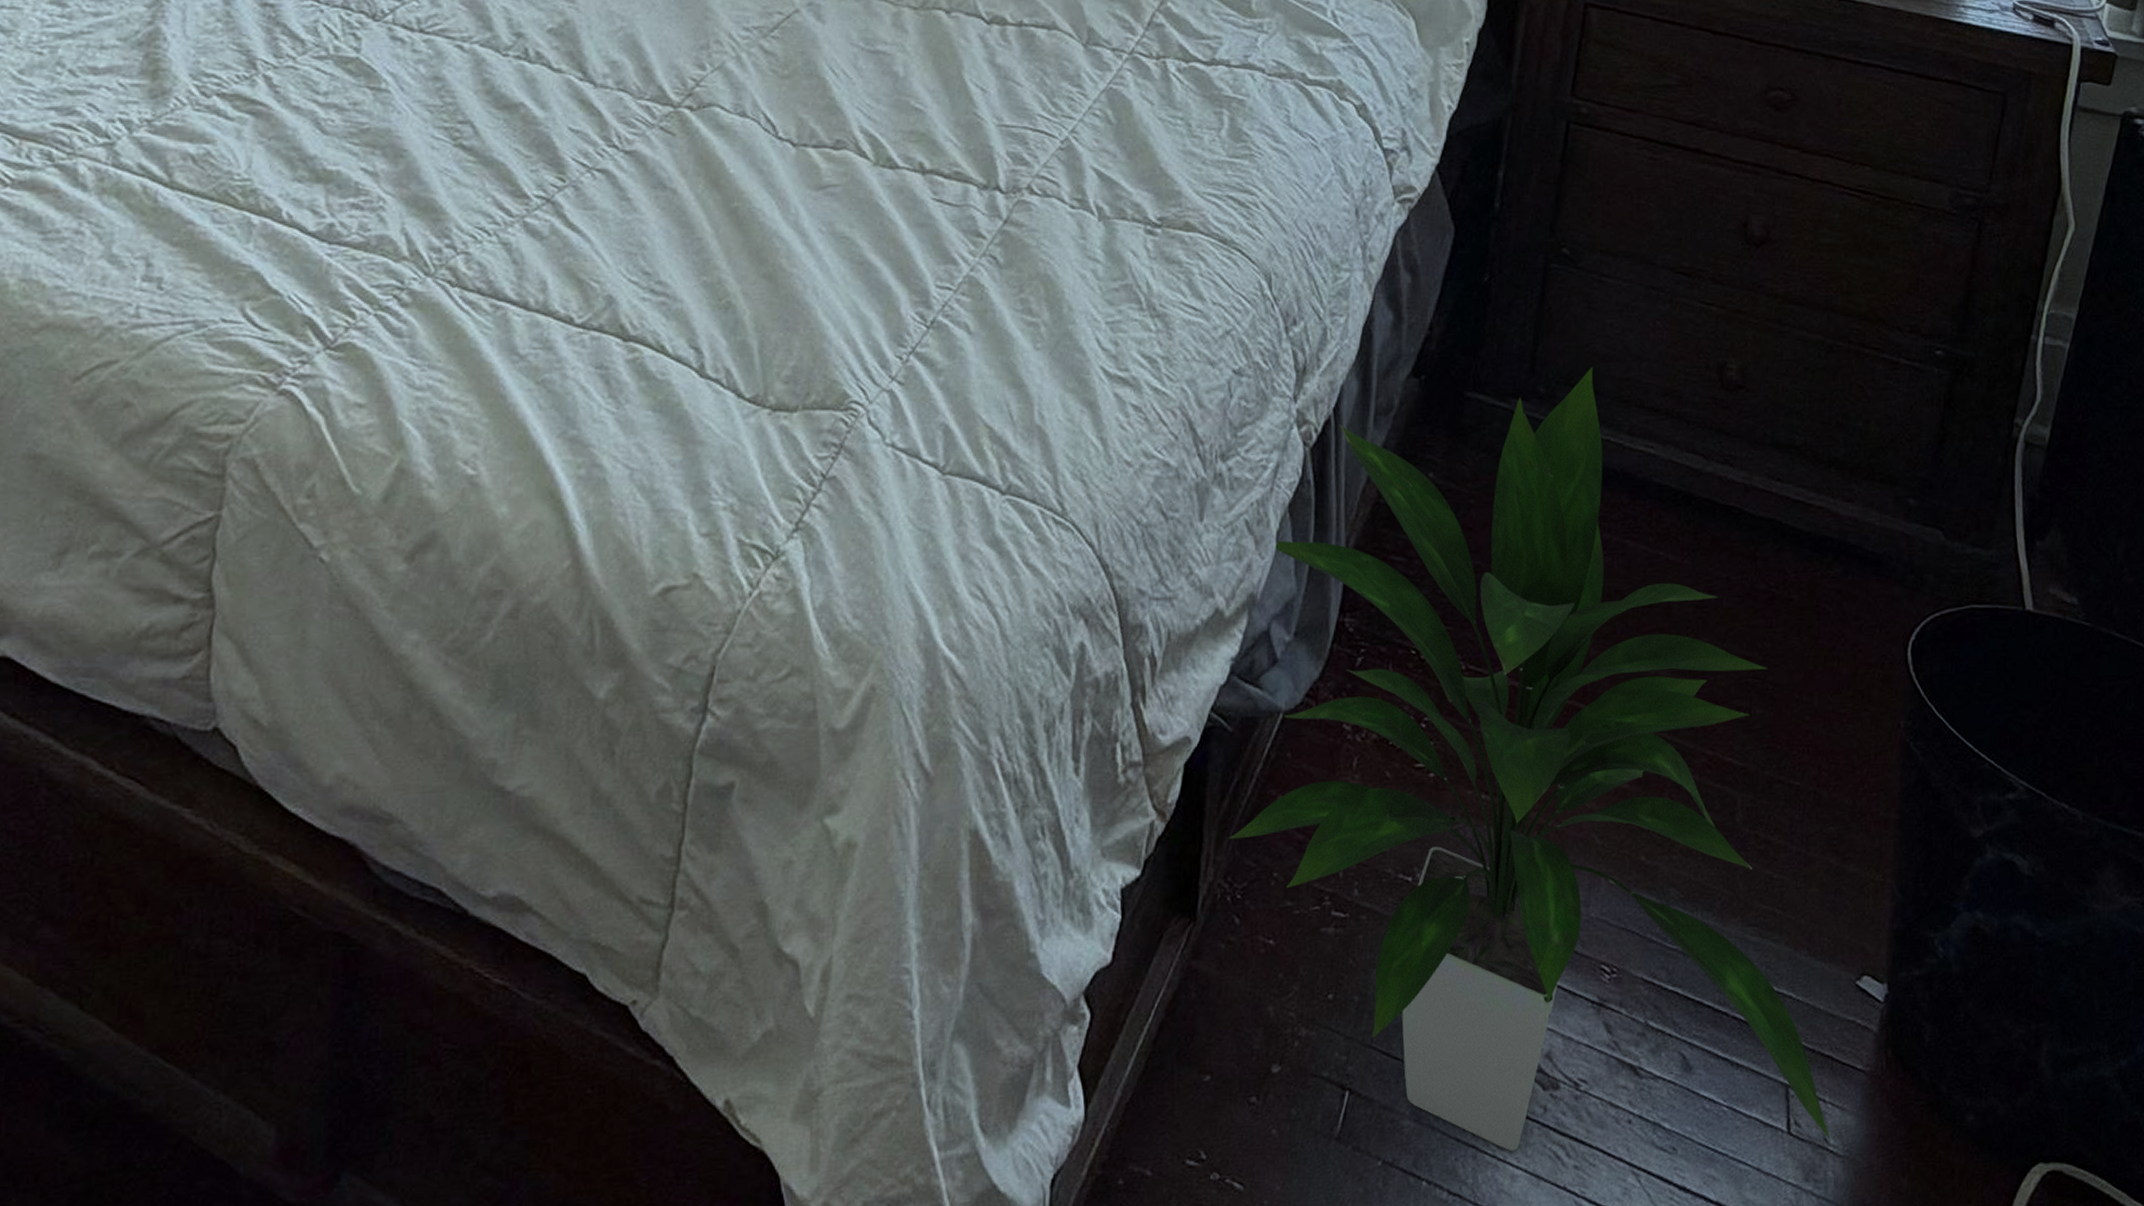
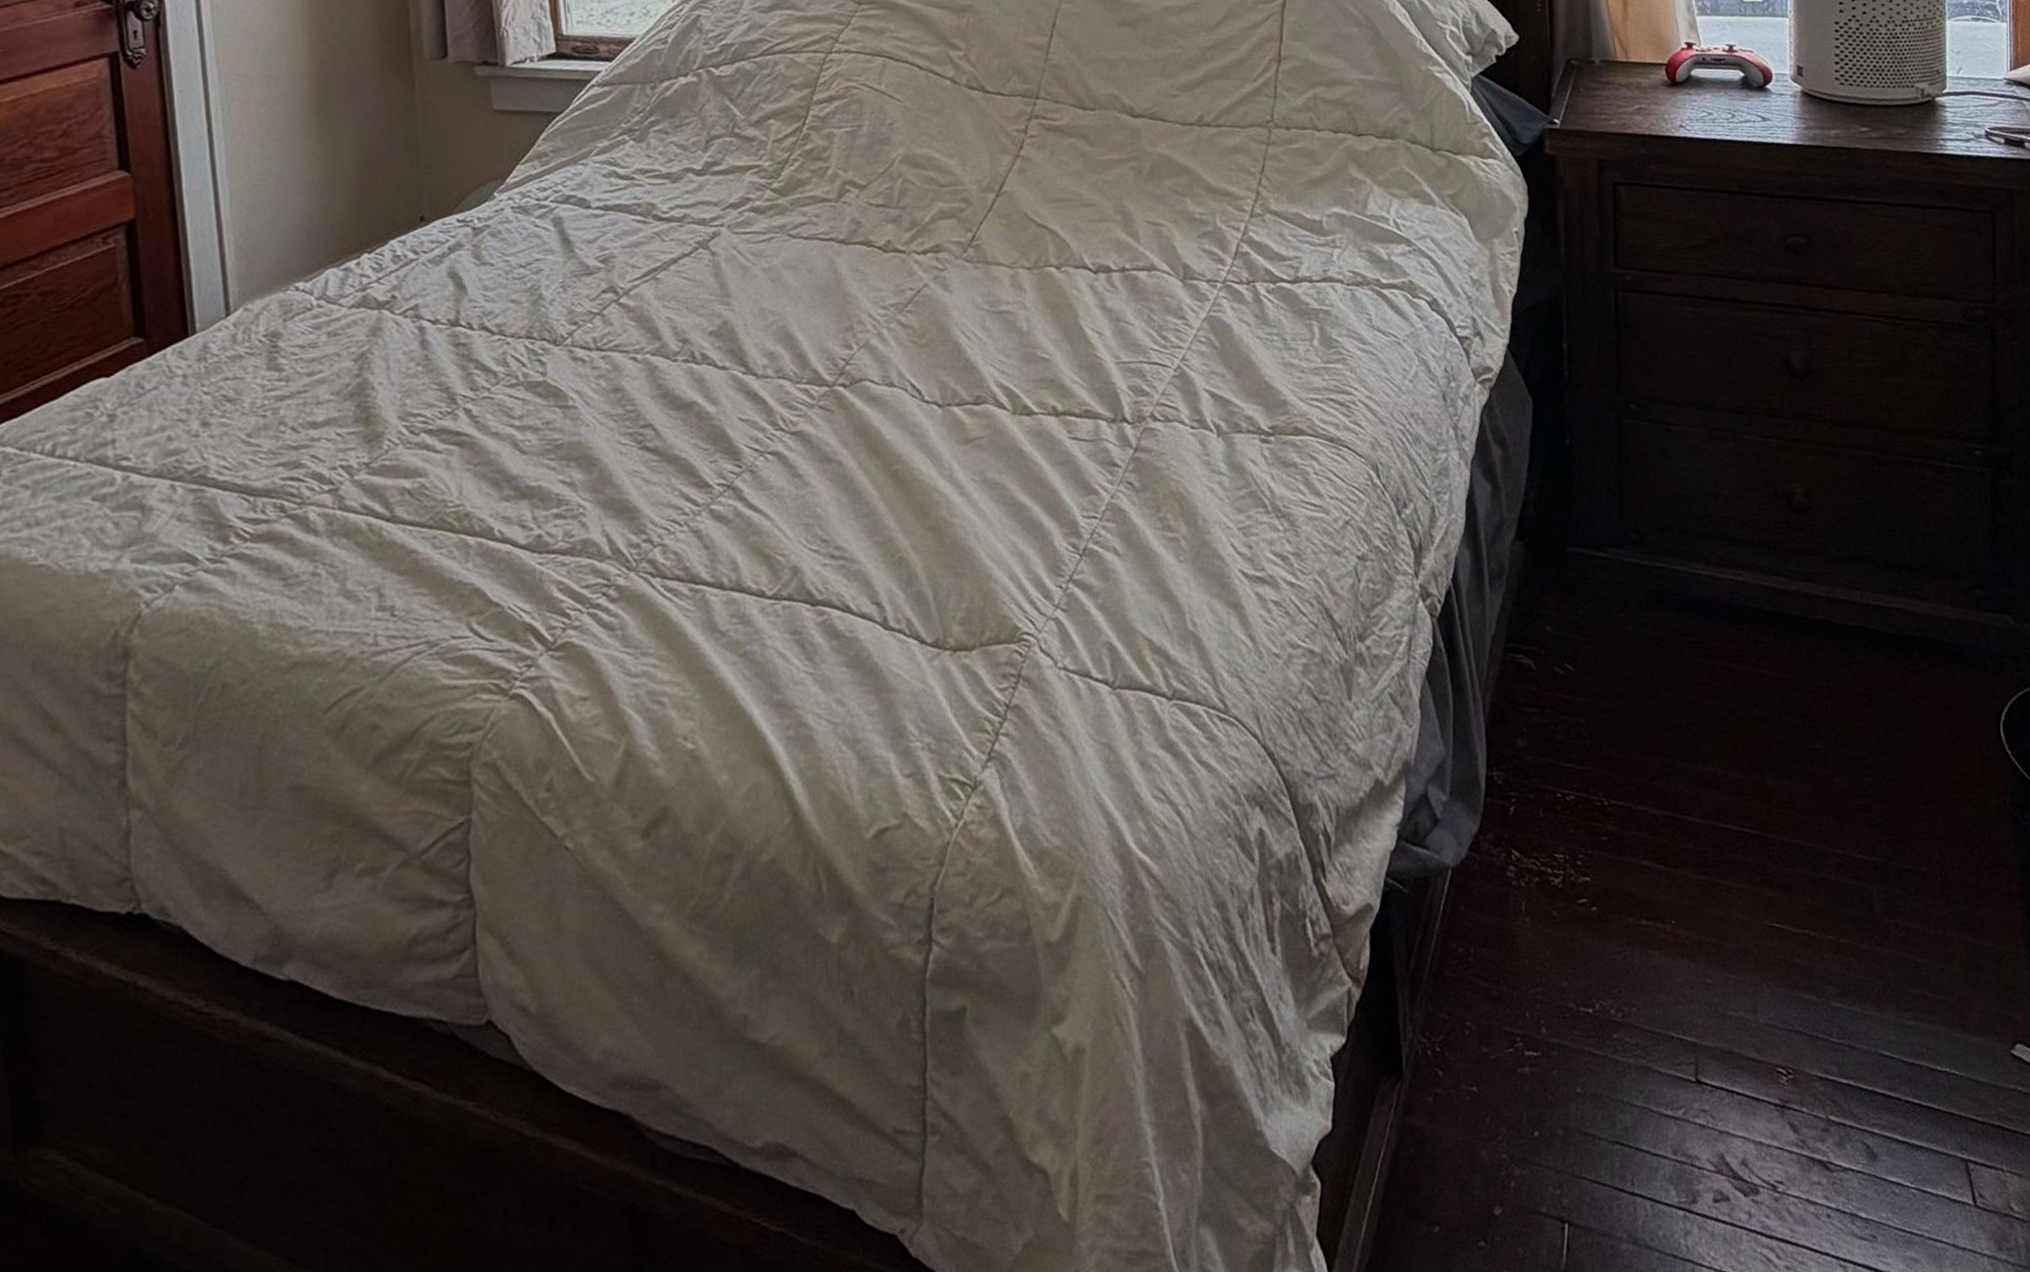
indoor plant: present [1228,366,1832,1152] -> none [1418,508,2016,1261]

